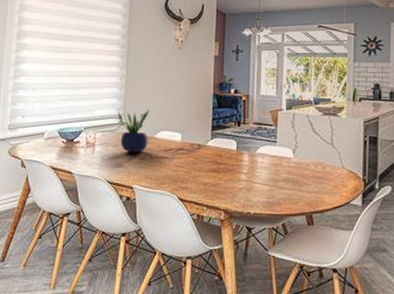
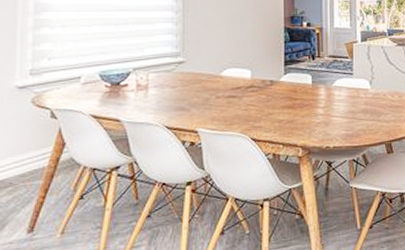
potted plant: present [117,109,149,153] -> none [175,45,213,94]

